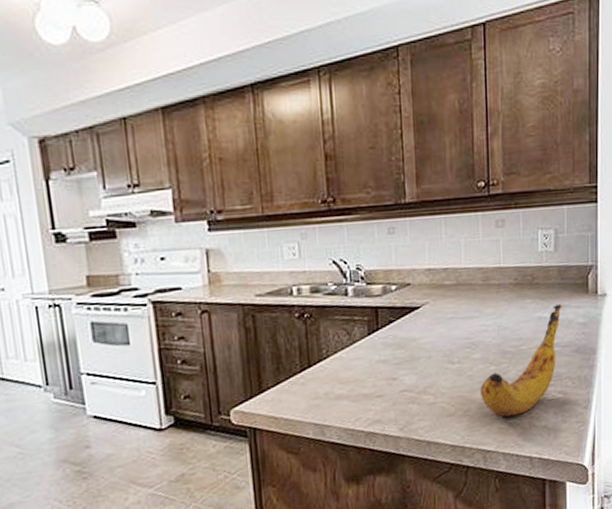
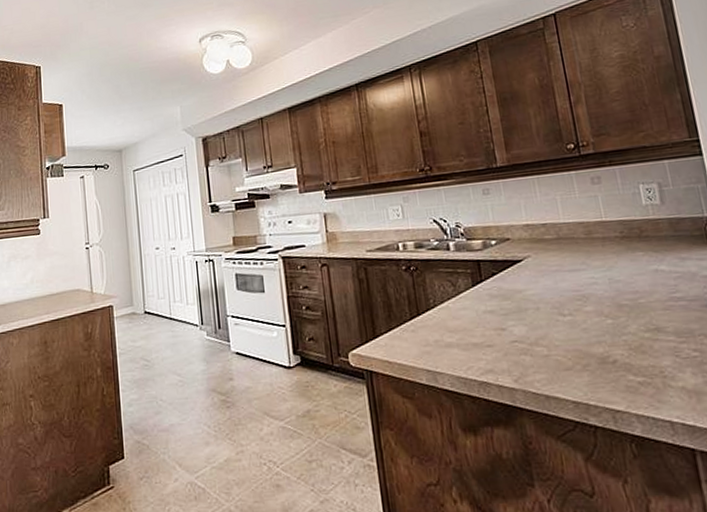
banana: present [481,304,563,418] -> none [598,256,685,375]

